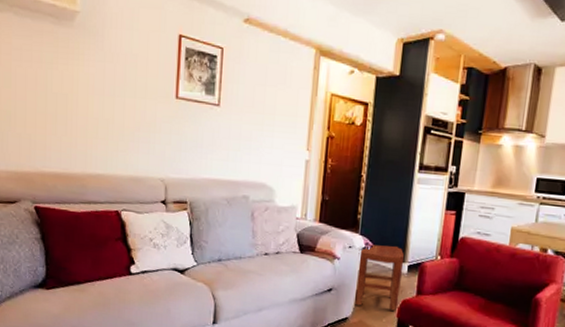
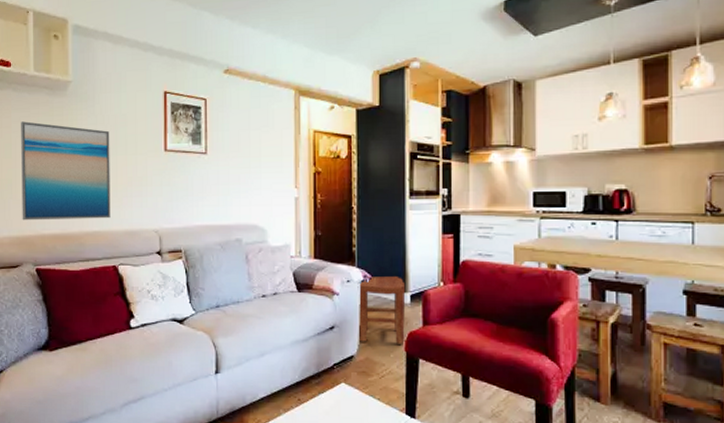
wall art: none [21,49,119,163] -> present [21,121,111,221]

